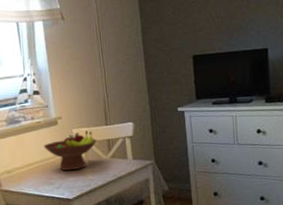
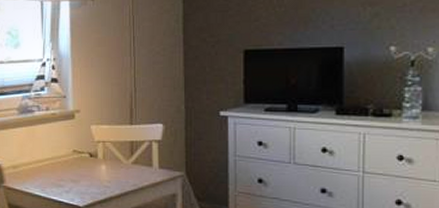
fruit bowl: present [43,130,97,171] -> none [56,129,118,174]

